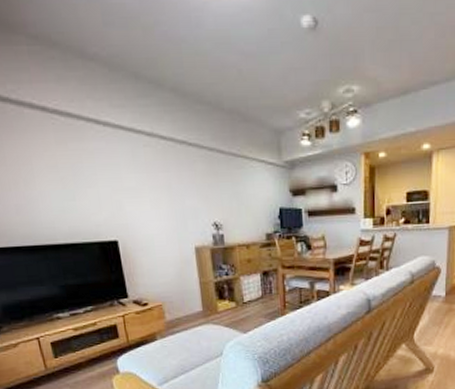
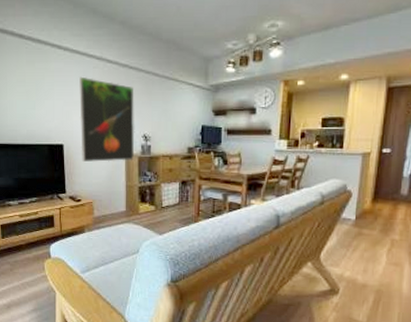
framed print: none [127,157,205,259] -> present [79,76,135,162]

